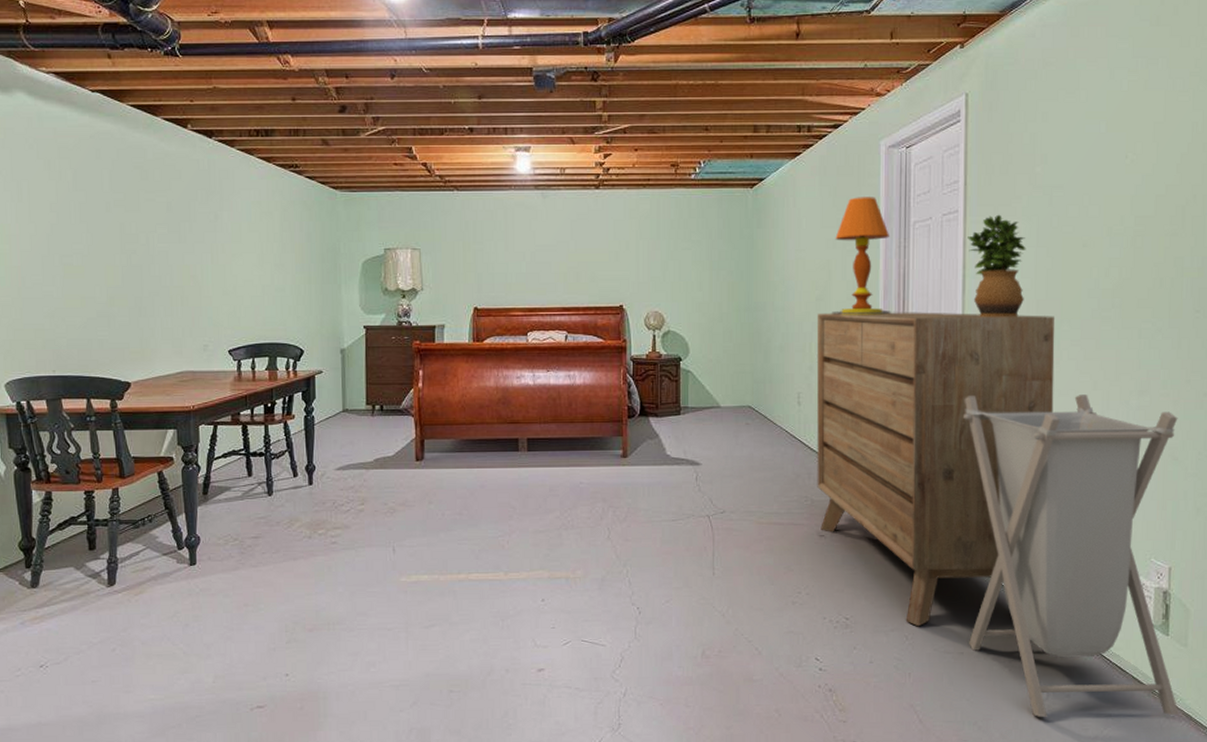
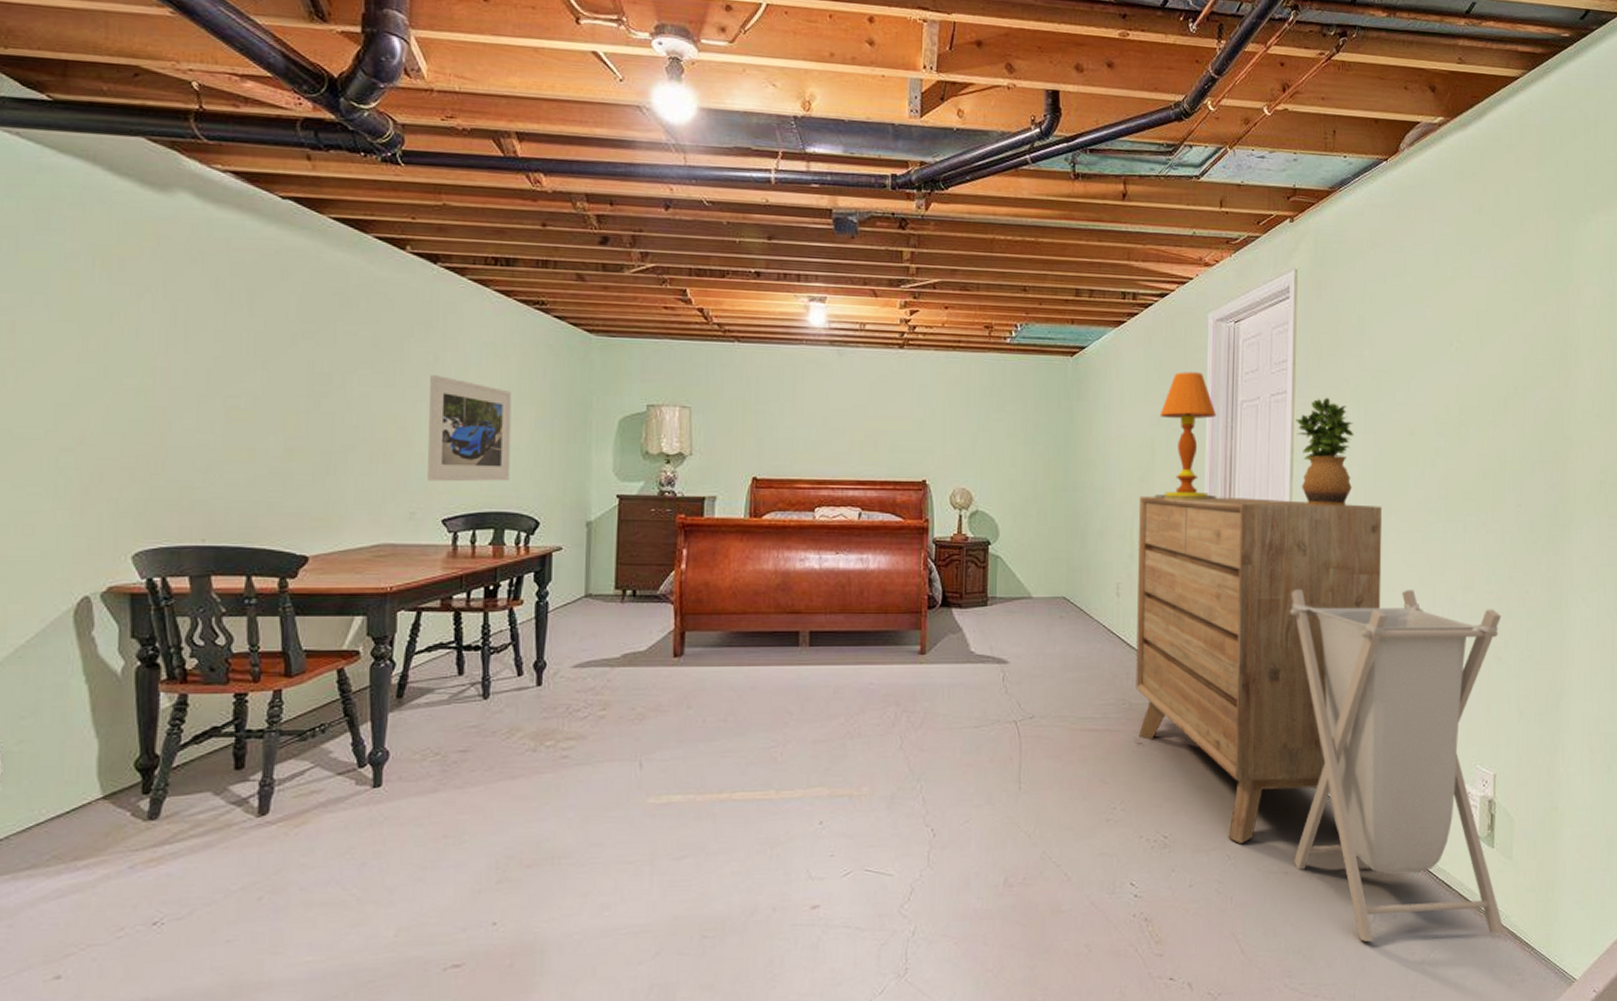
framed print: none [212,231,278,319] -> present [427,375,512,482]

